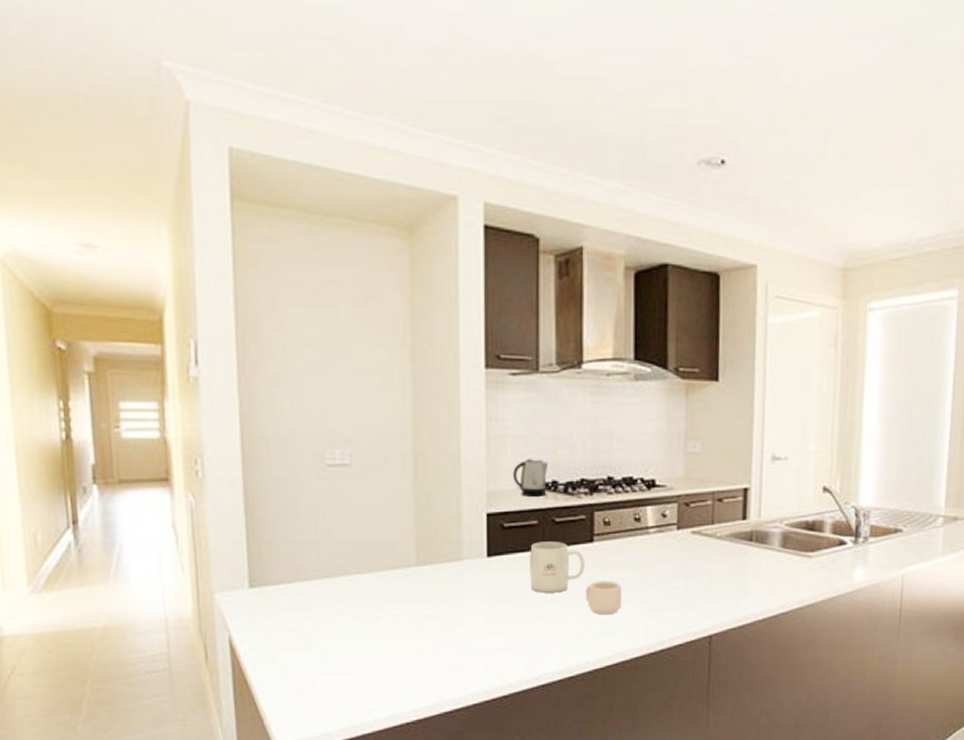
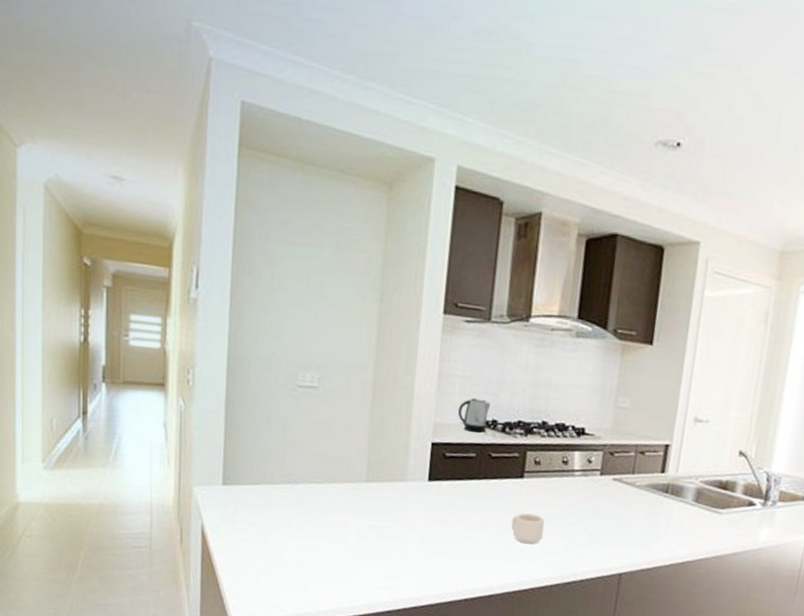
mug: present [530,542,585,593] -> none [463,472,514,520]

